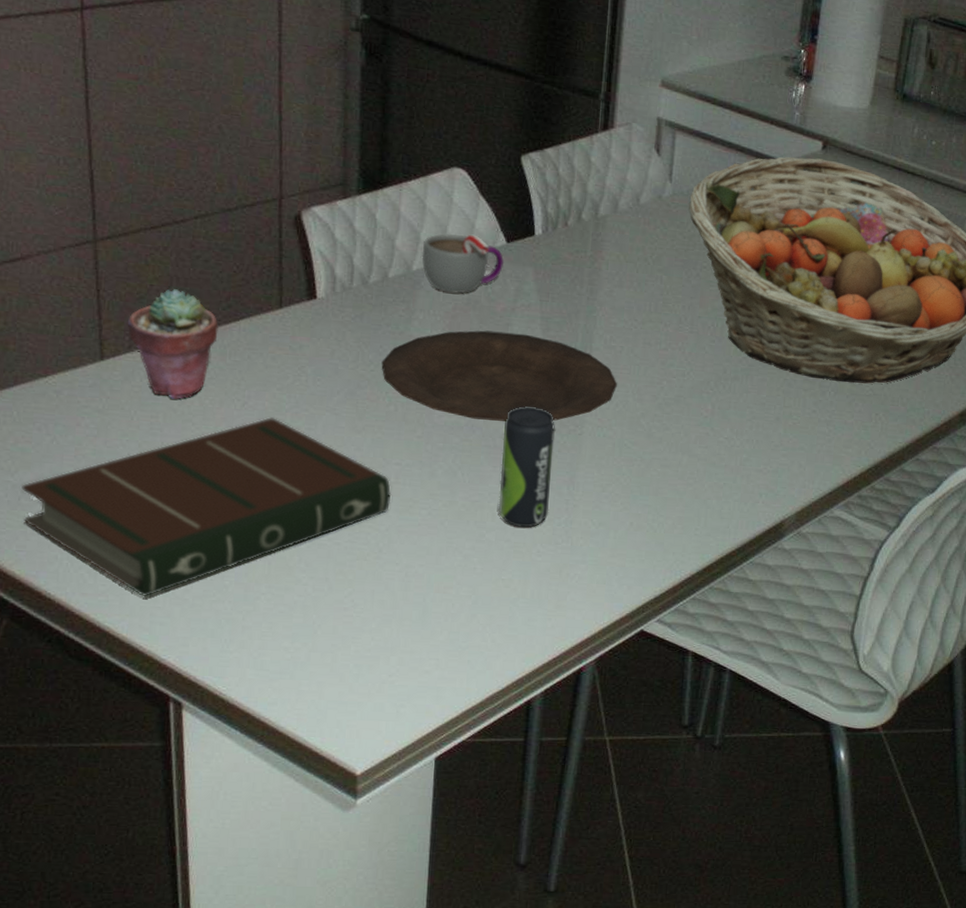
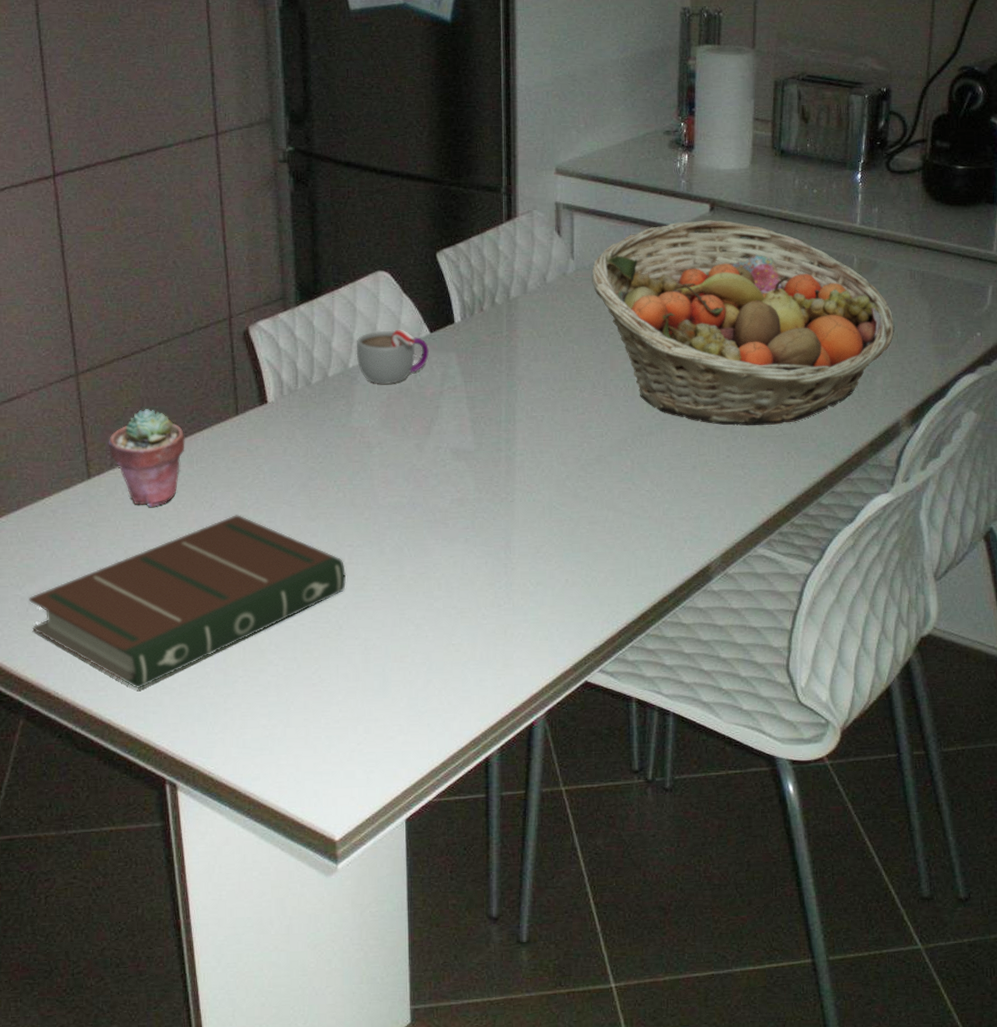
plate: present [381,330,617,421] -> none [328,414,541,497]
beverage can: present [498,406,555,528] -> none [442,480,490,594]

